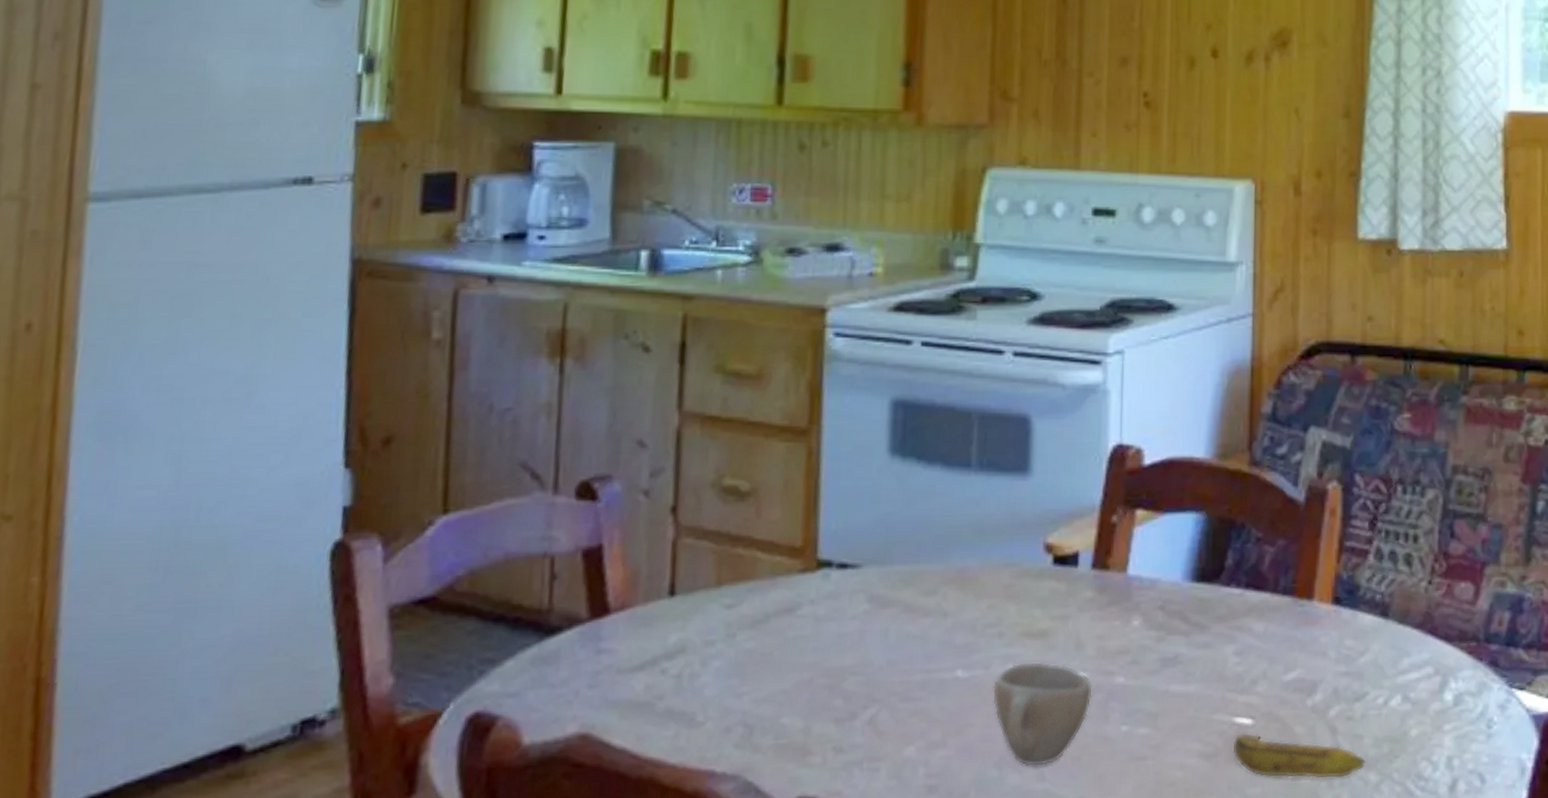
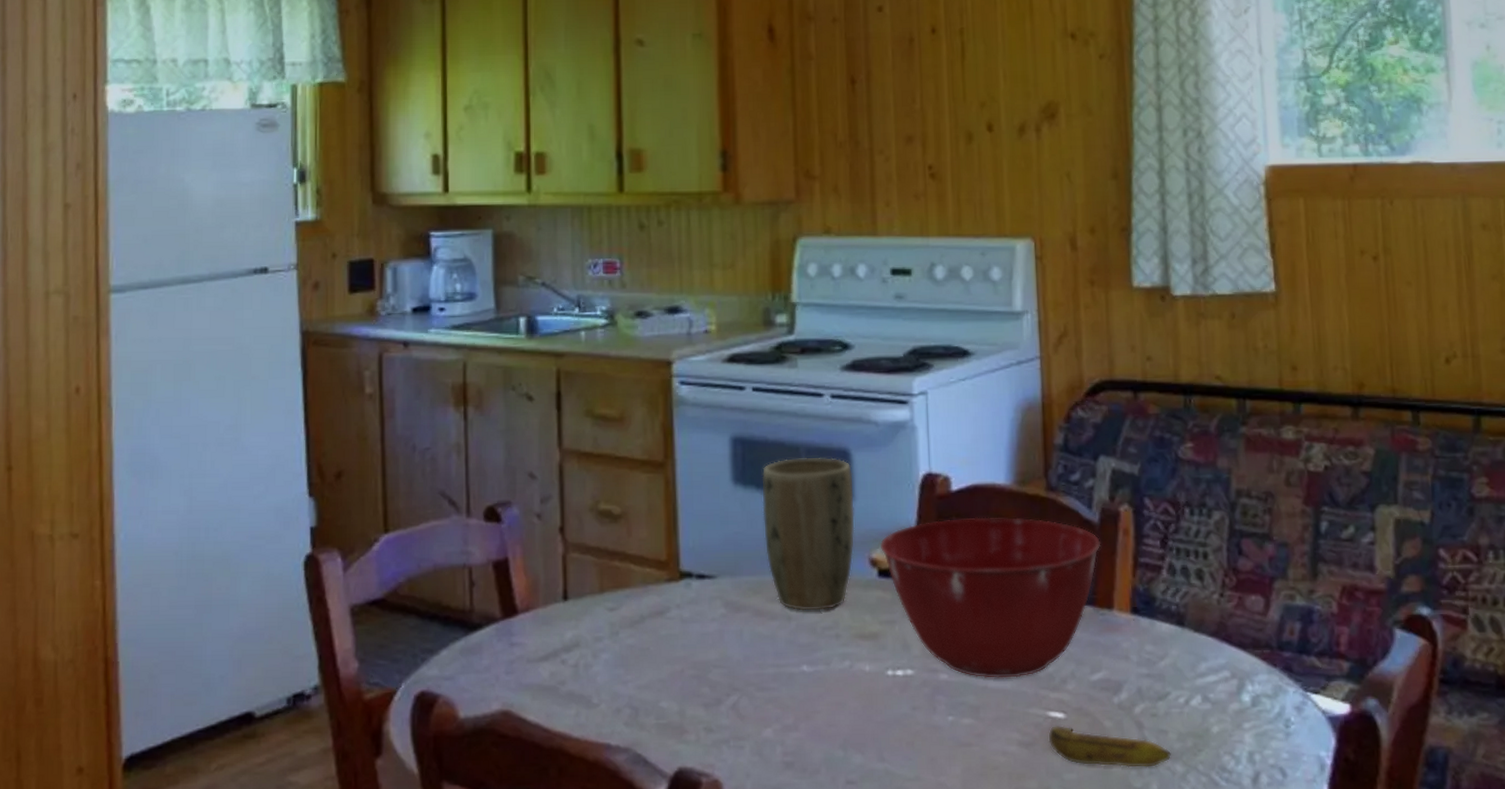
plant pot: none [922,424,1032,606] -> present [761,457,856,611]
cup: present [993,662,1093,766] -> none [834,660,920,749]
mixing bowl: none [1057,495,1305,681] -> present [879,517,1101,678]

